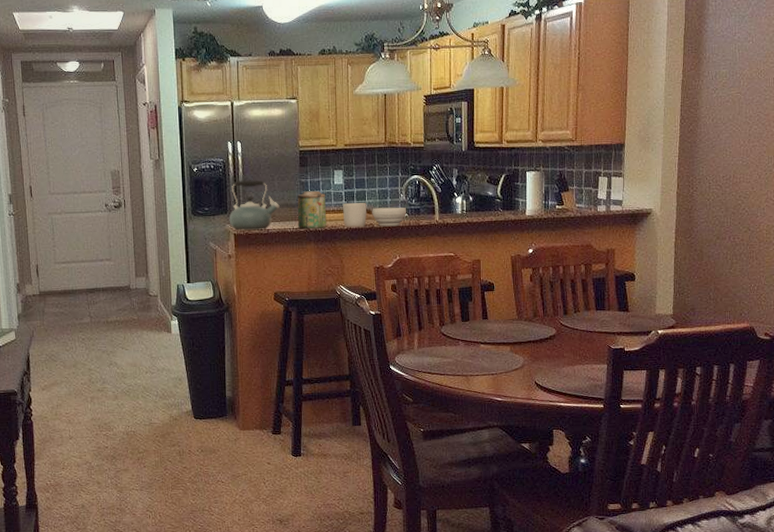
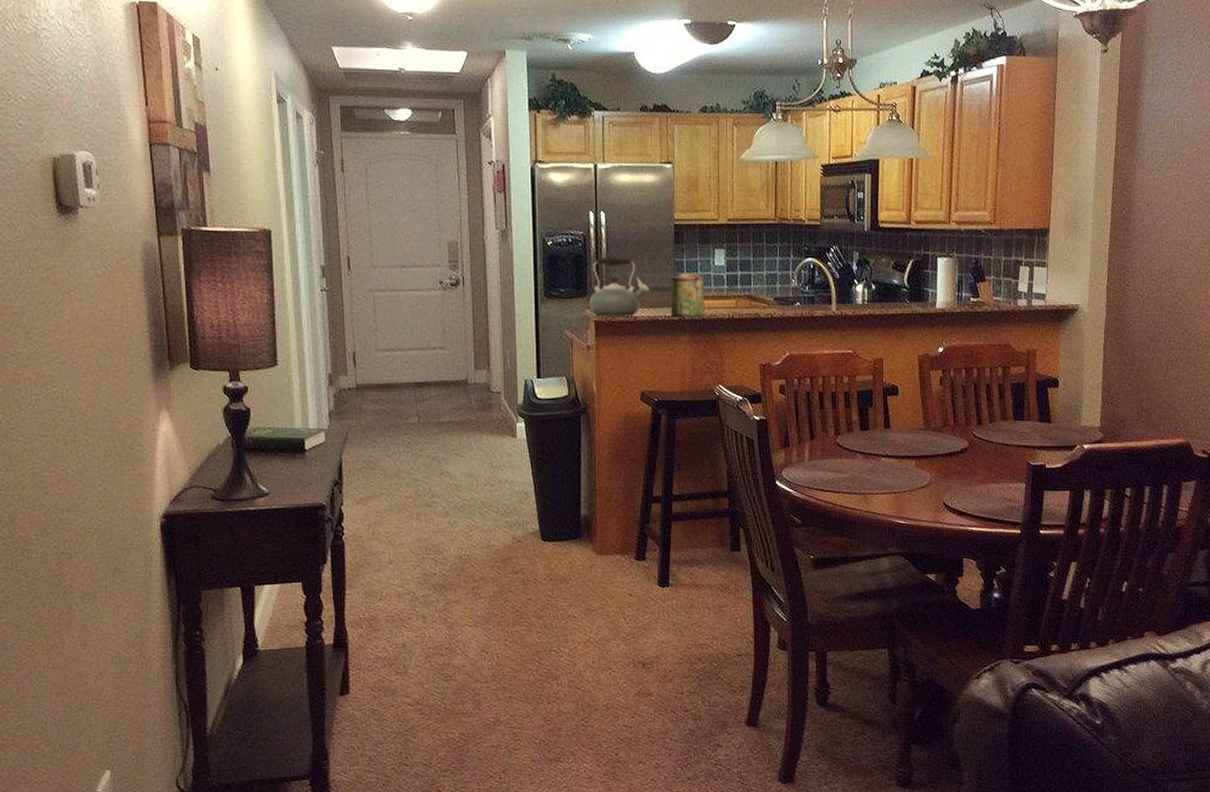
mug: present [343,203,367,228] -> none [724,288,752,318]
bowl: present [372,207,407,227] -> none [758,294,799,317]

